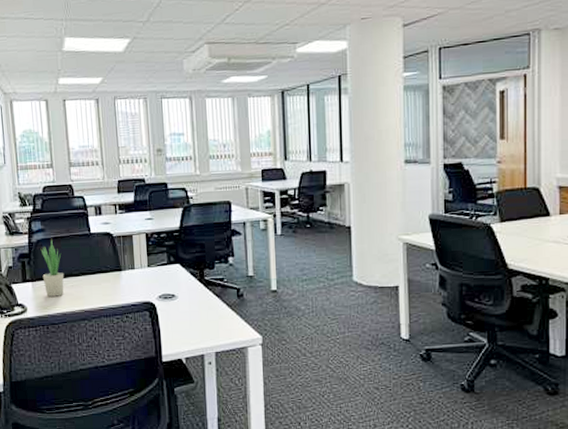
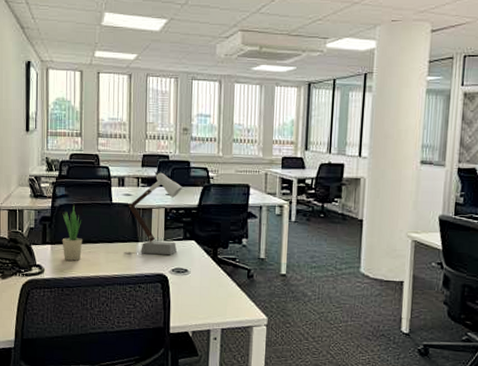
desk lamp: none [107,195,163,286] -> present [123,169,183,256]

